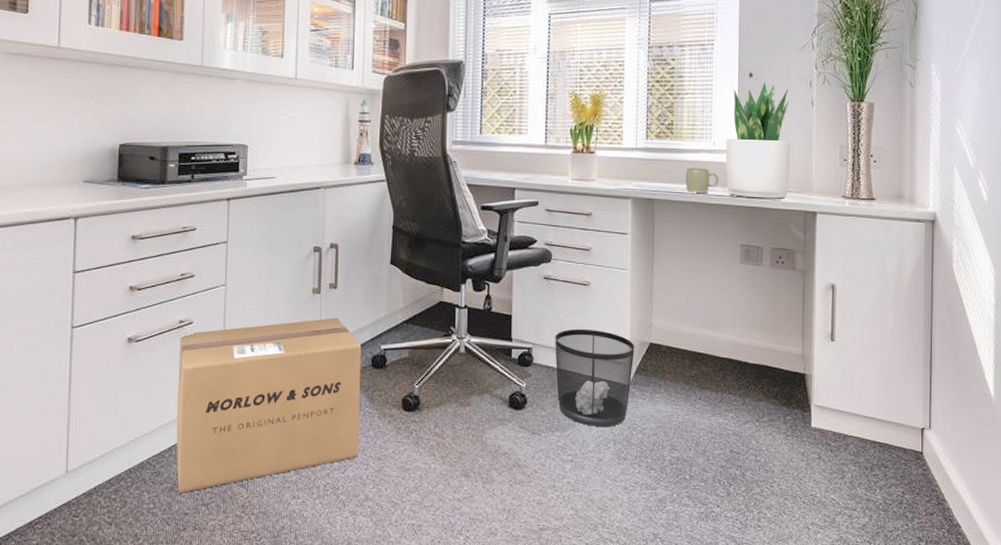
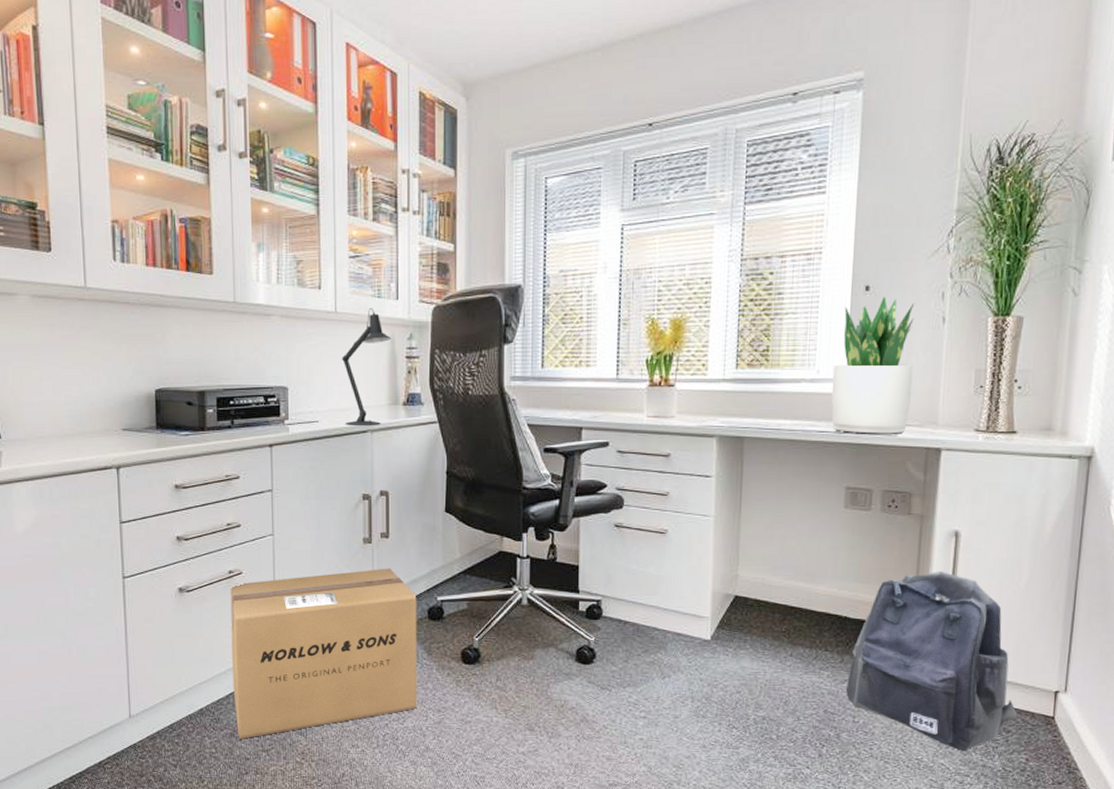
desk lamp: none [299,76,345,183] -> present [341,308,391,427]
waste bin: present [555,328,635,427] -> none [627,580,718,684]
mug: present [685,168,719,193] -> none [781,400,822,429]
backpack: none [748,319,892,485] -> present [846,571,1017,750]

